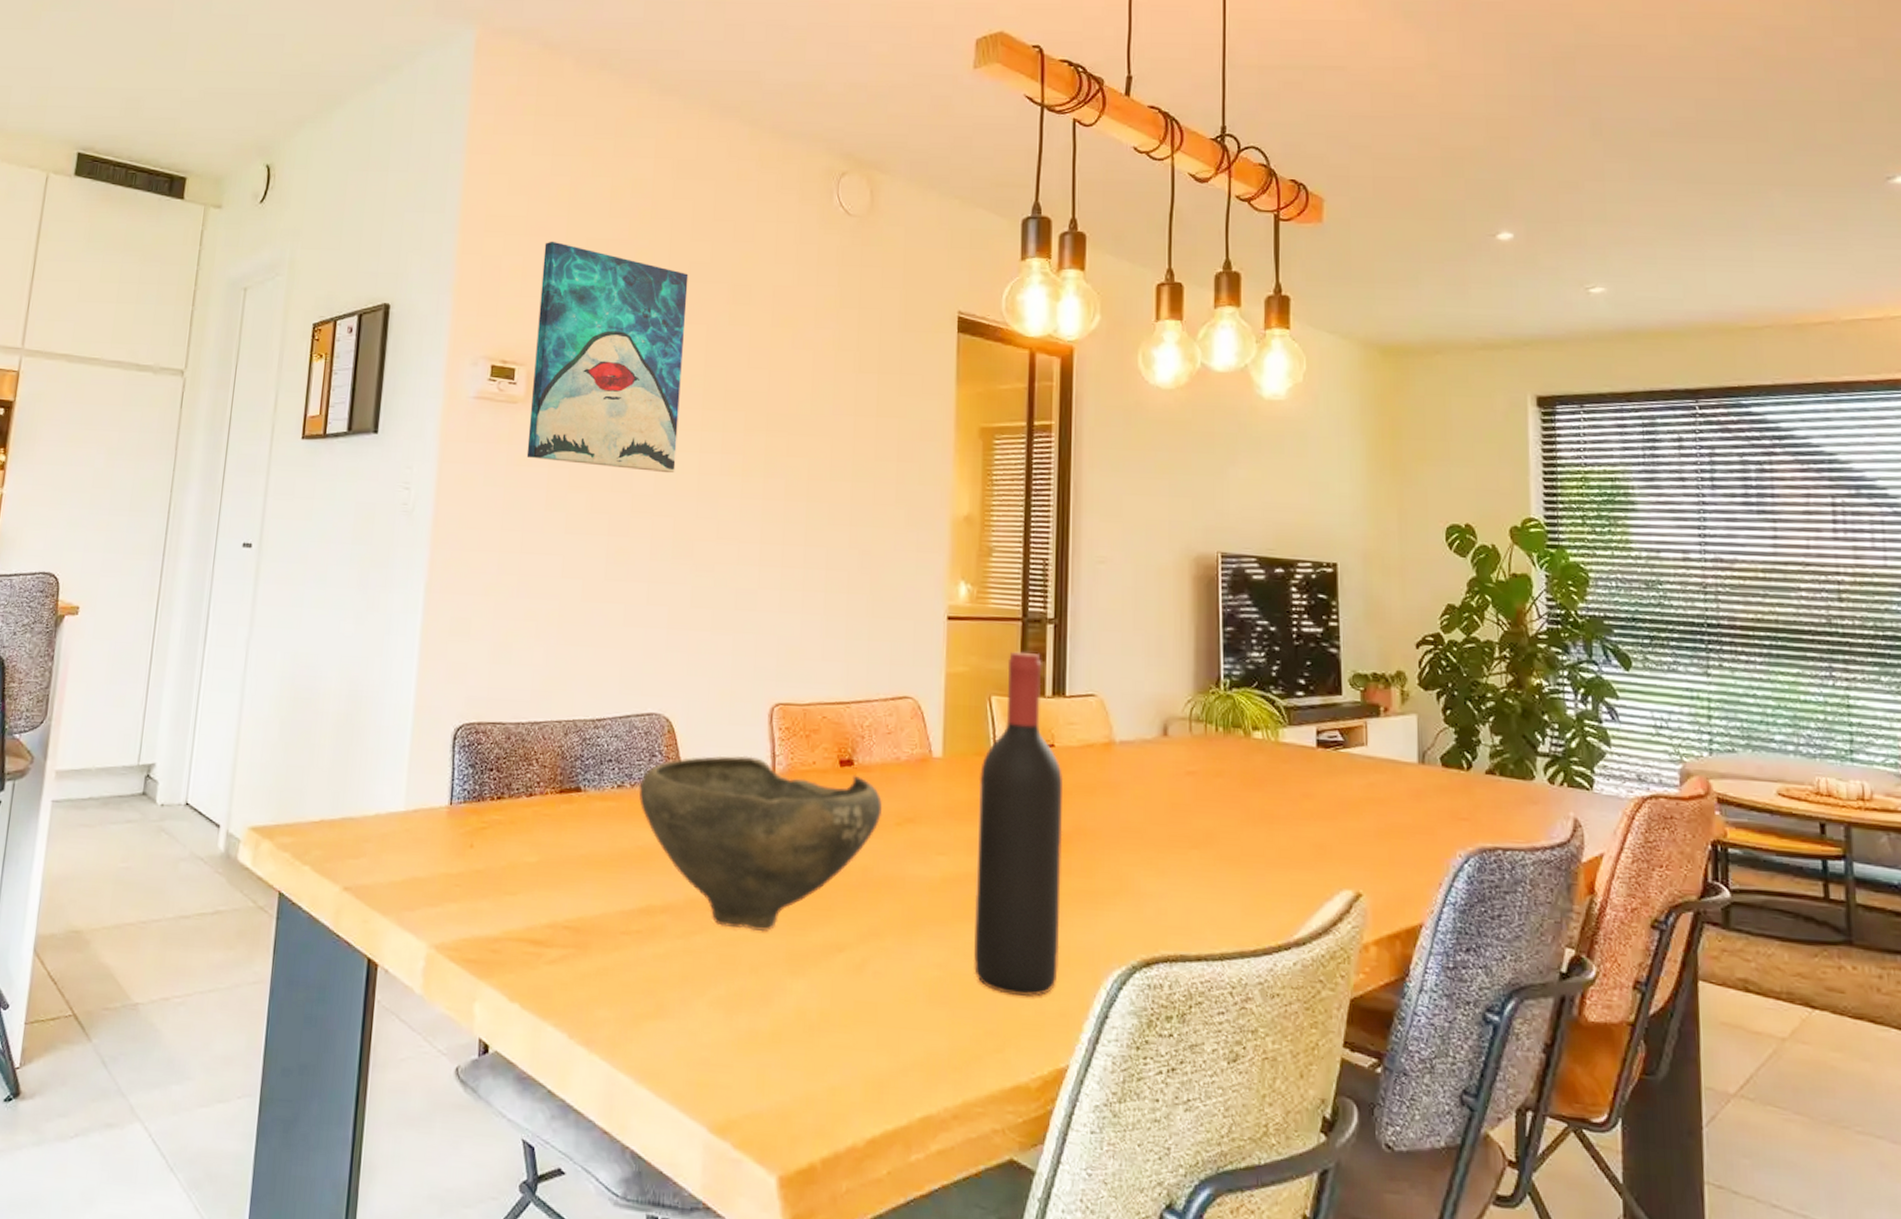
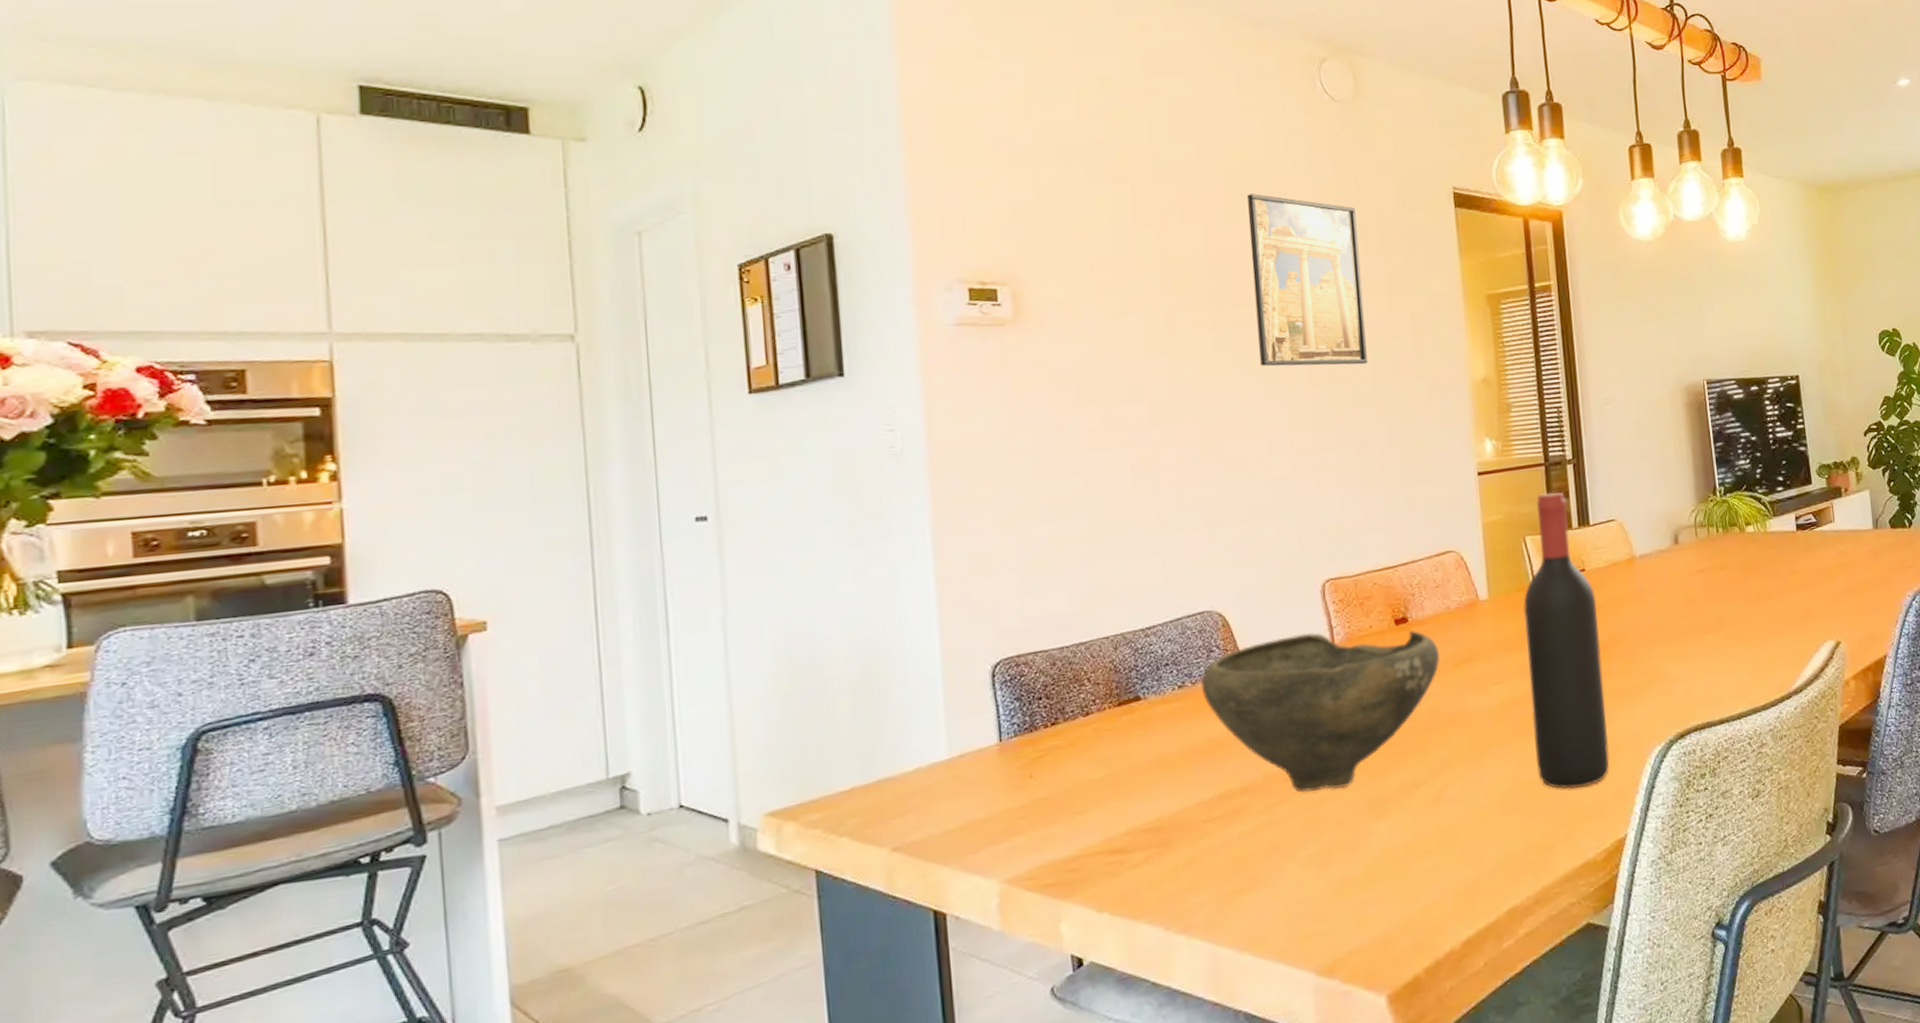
wall art: present [526,241,689,474] -> none [1009,149,1192,381]
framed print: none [742,300,855,485] -> present [1247,194,1368,367]

